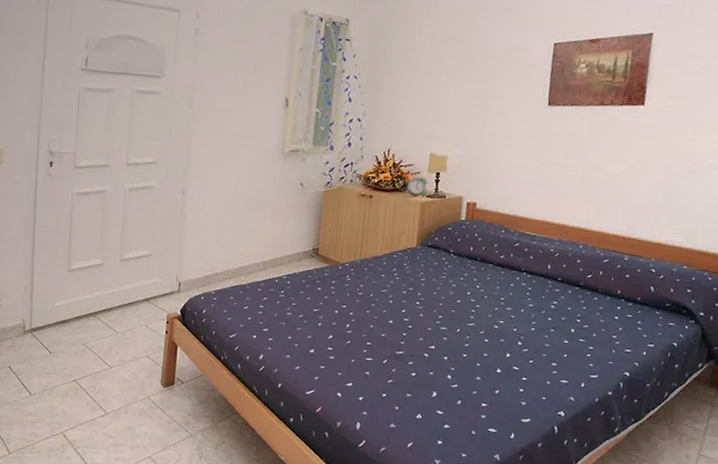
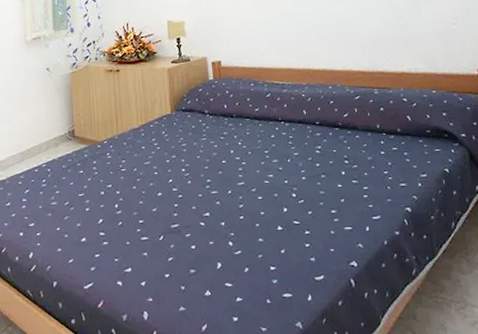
alarm clock: present [405,176,431,197] -> none [148,43,173,64]

